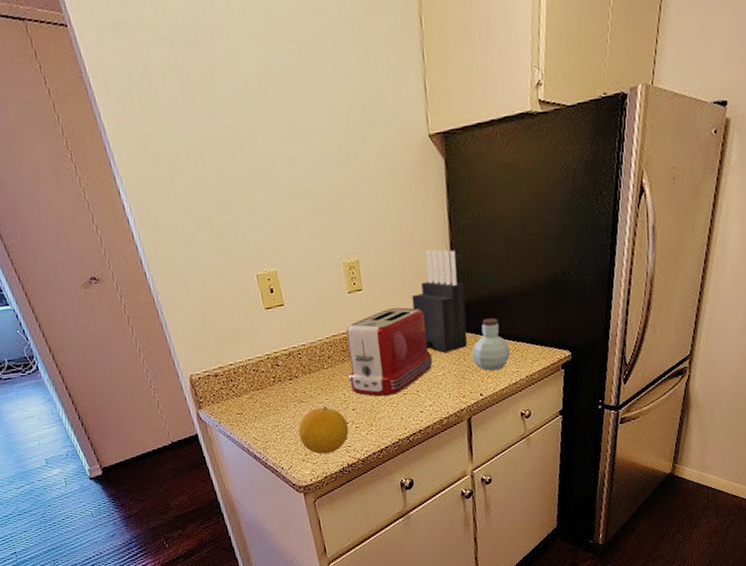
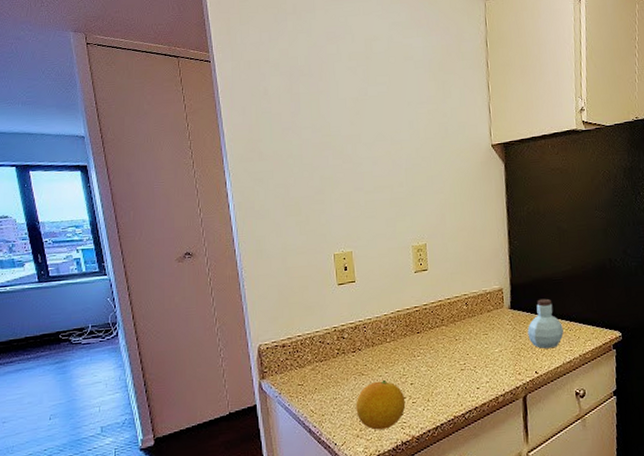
toaster: present [346,307,433,397] -> none [410,286,491,371]
knife block: present [411,249,468,354] -> none [472,236,523,331]

